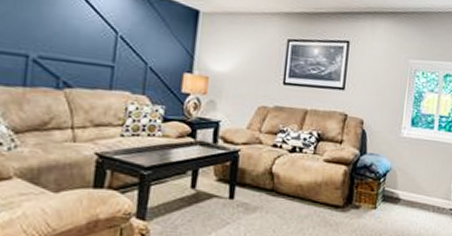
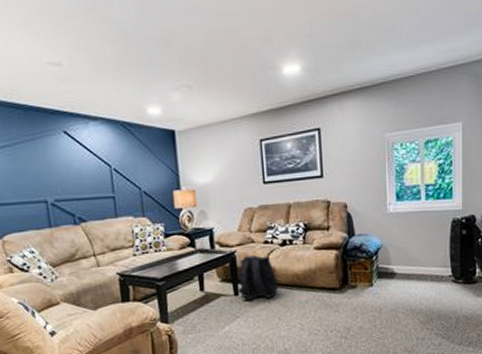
backpack: none [234,157,280,207] -> present [238,255,278,302]

